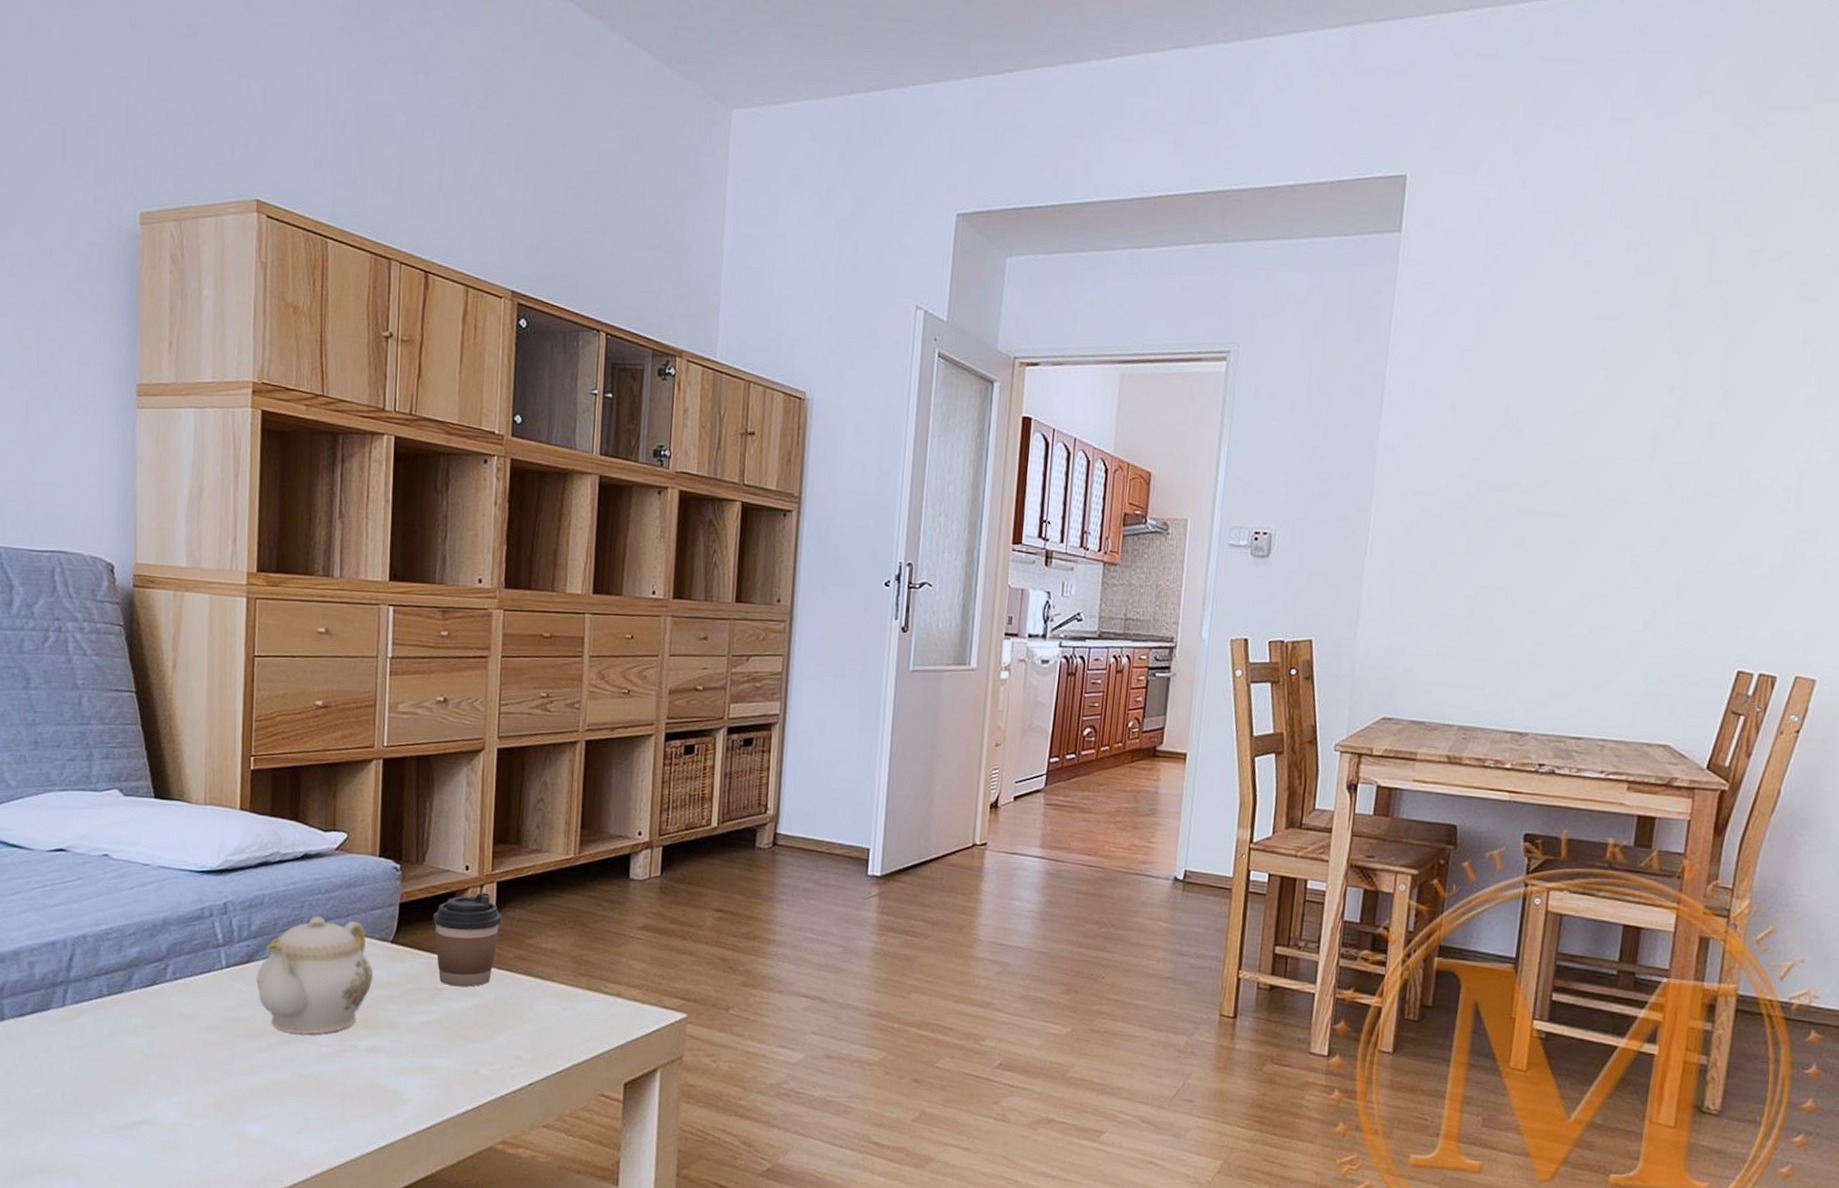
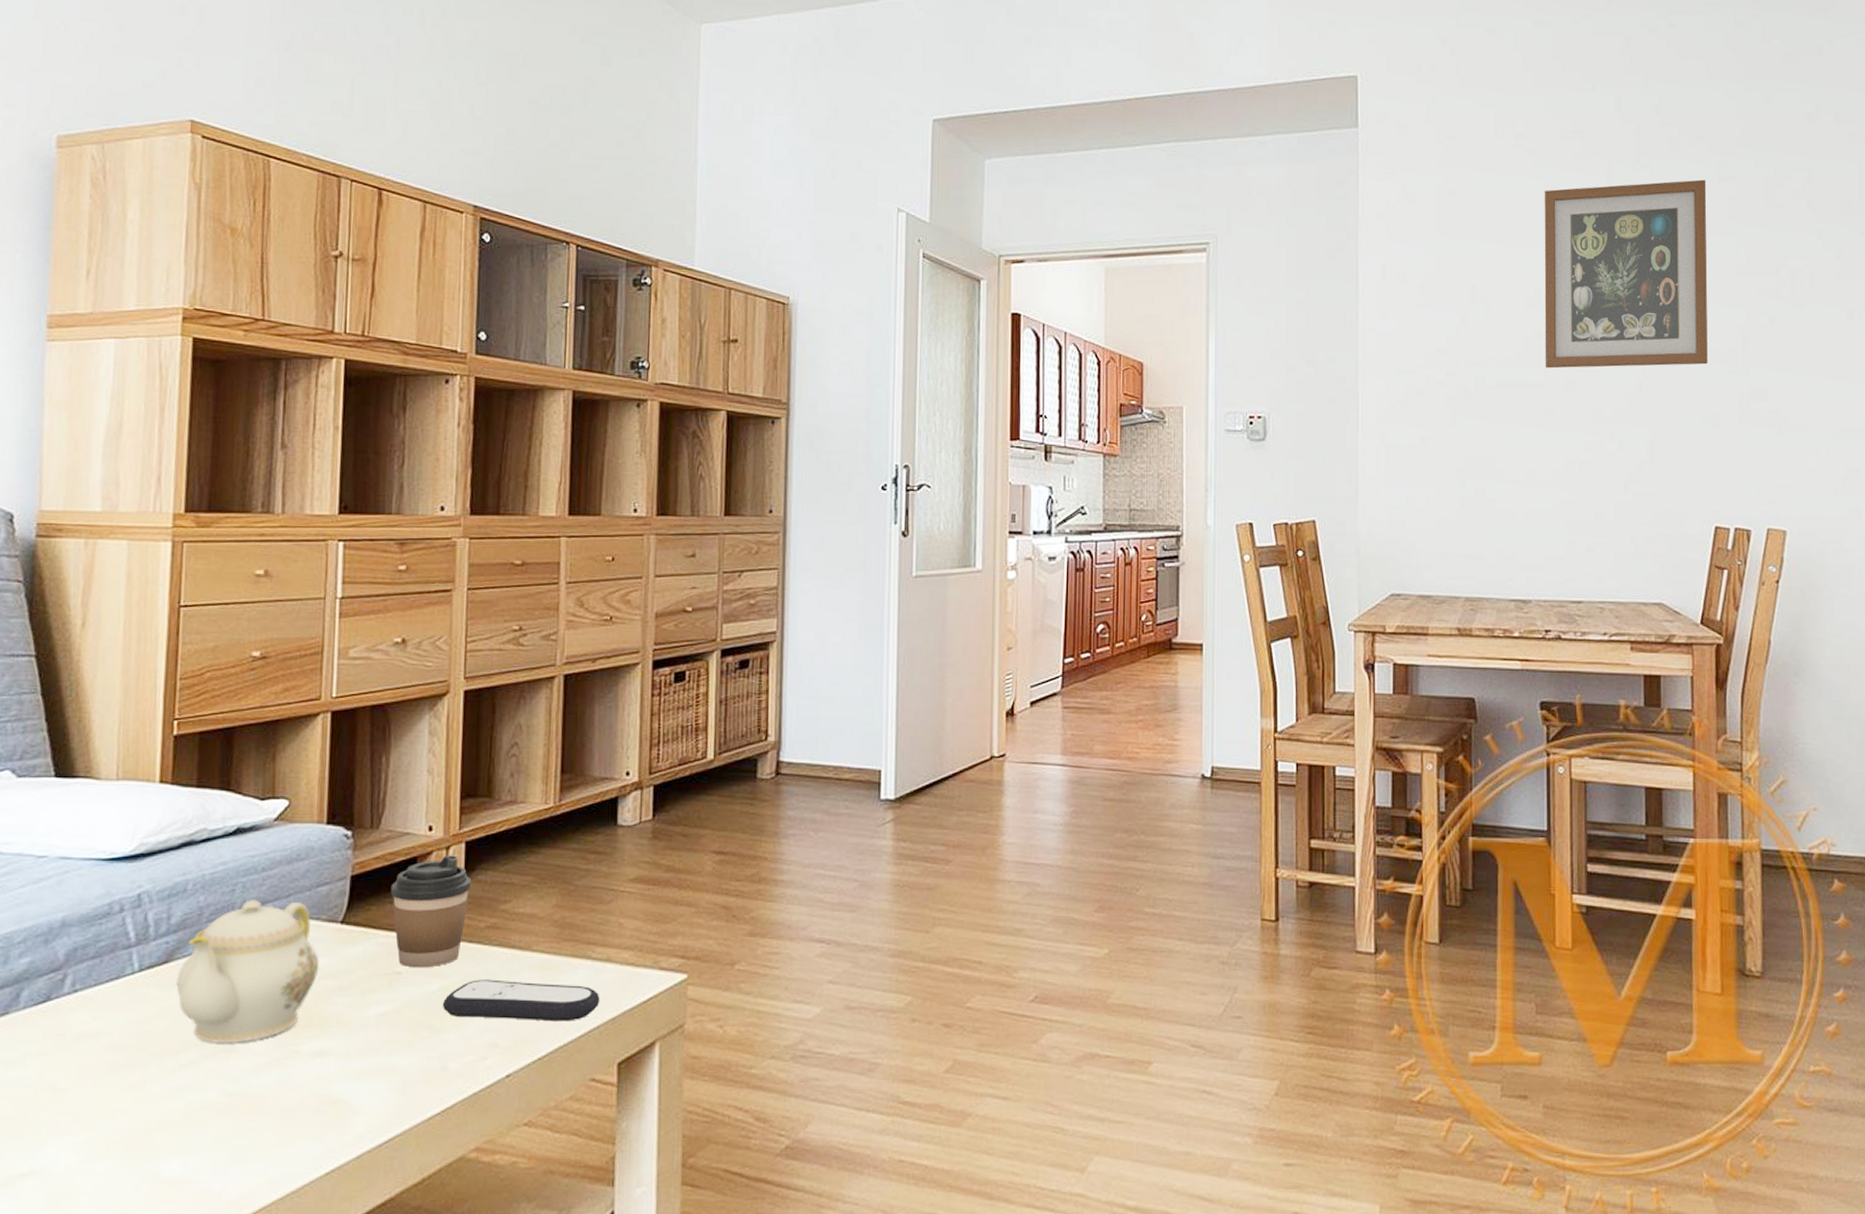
remote control: none [475,1001,611,1044] -> present [442,979,600,1022]
wall art: none [1574,299,1784,501] -> present [1544,179,1708,369]

